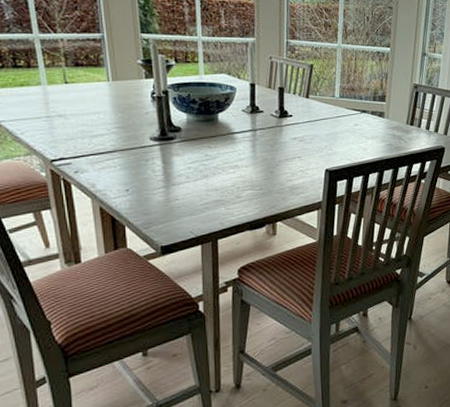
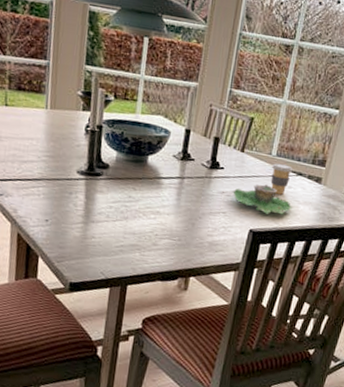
succulent planter: none [303,126,361,153] -> present [231,184,292,215]
coffee cup: none [336,105,357,133] -> present [270,163,293,195]

